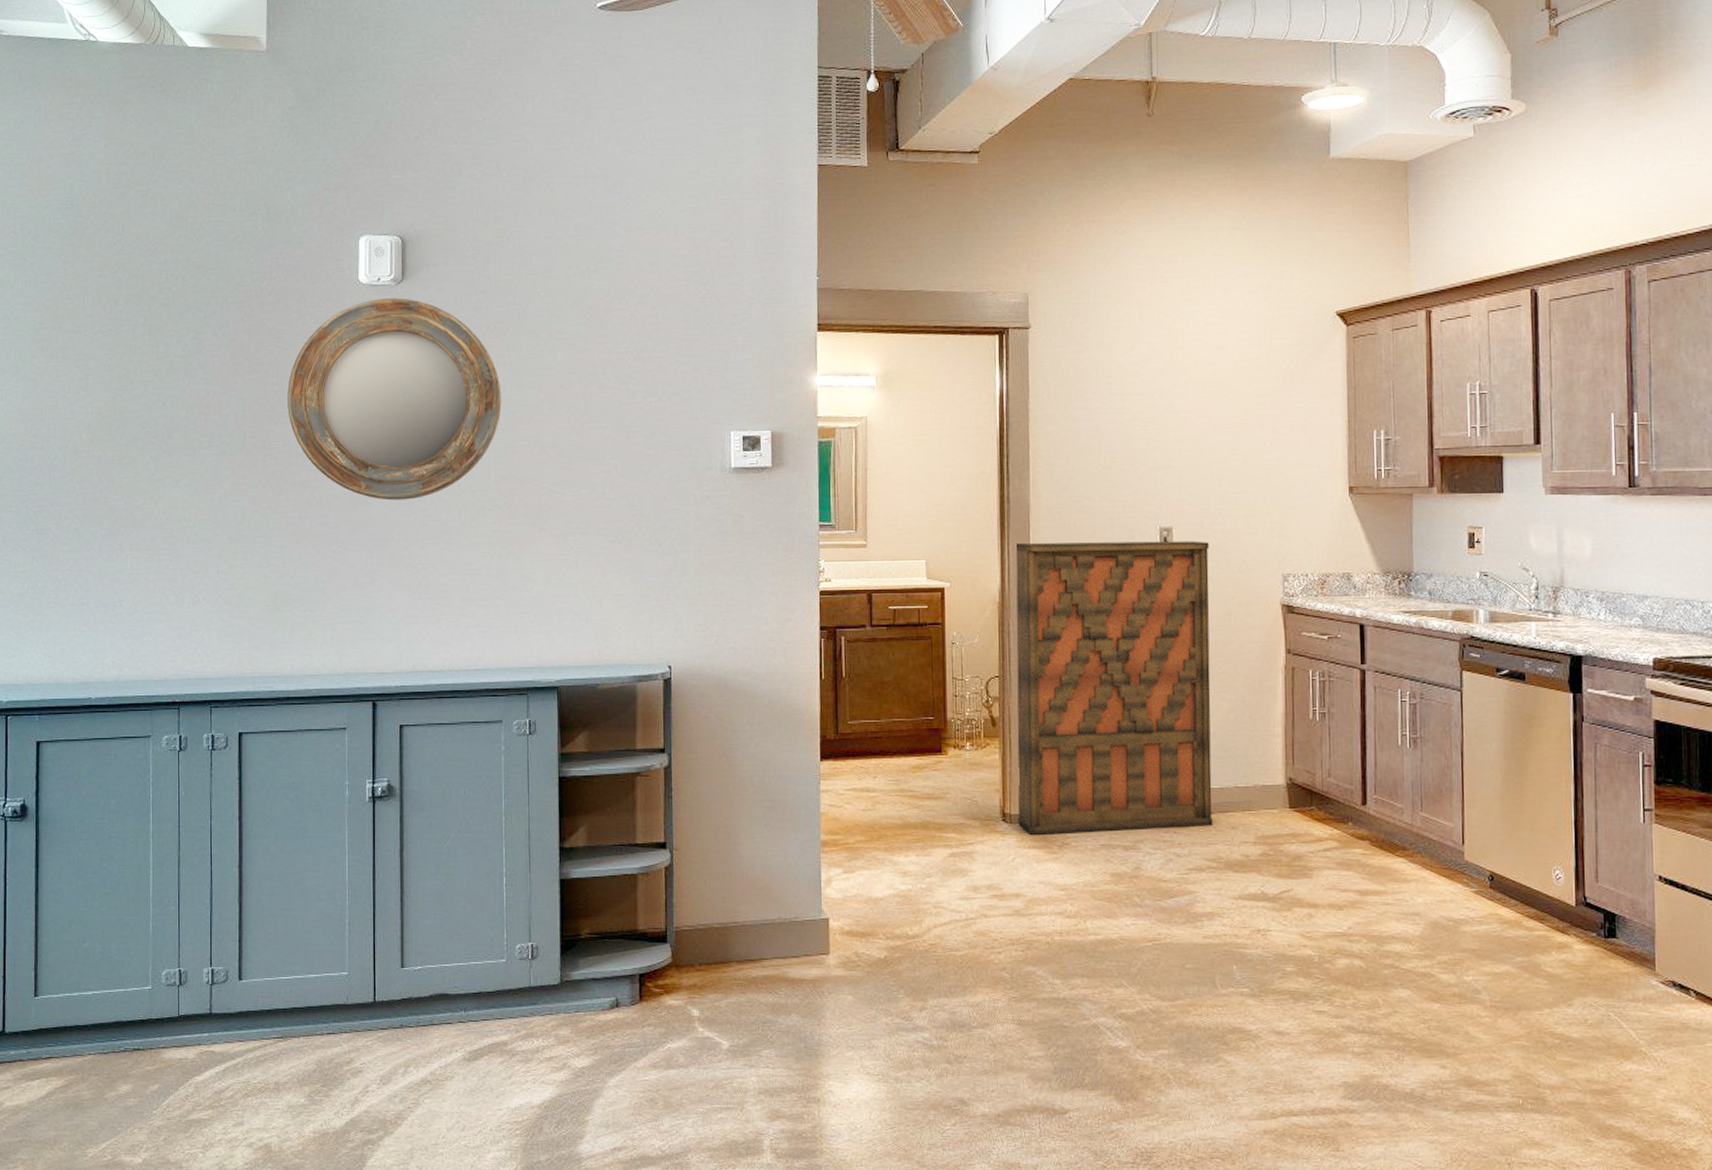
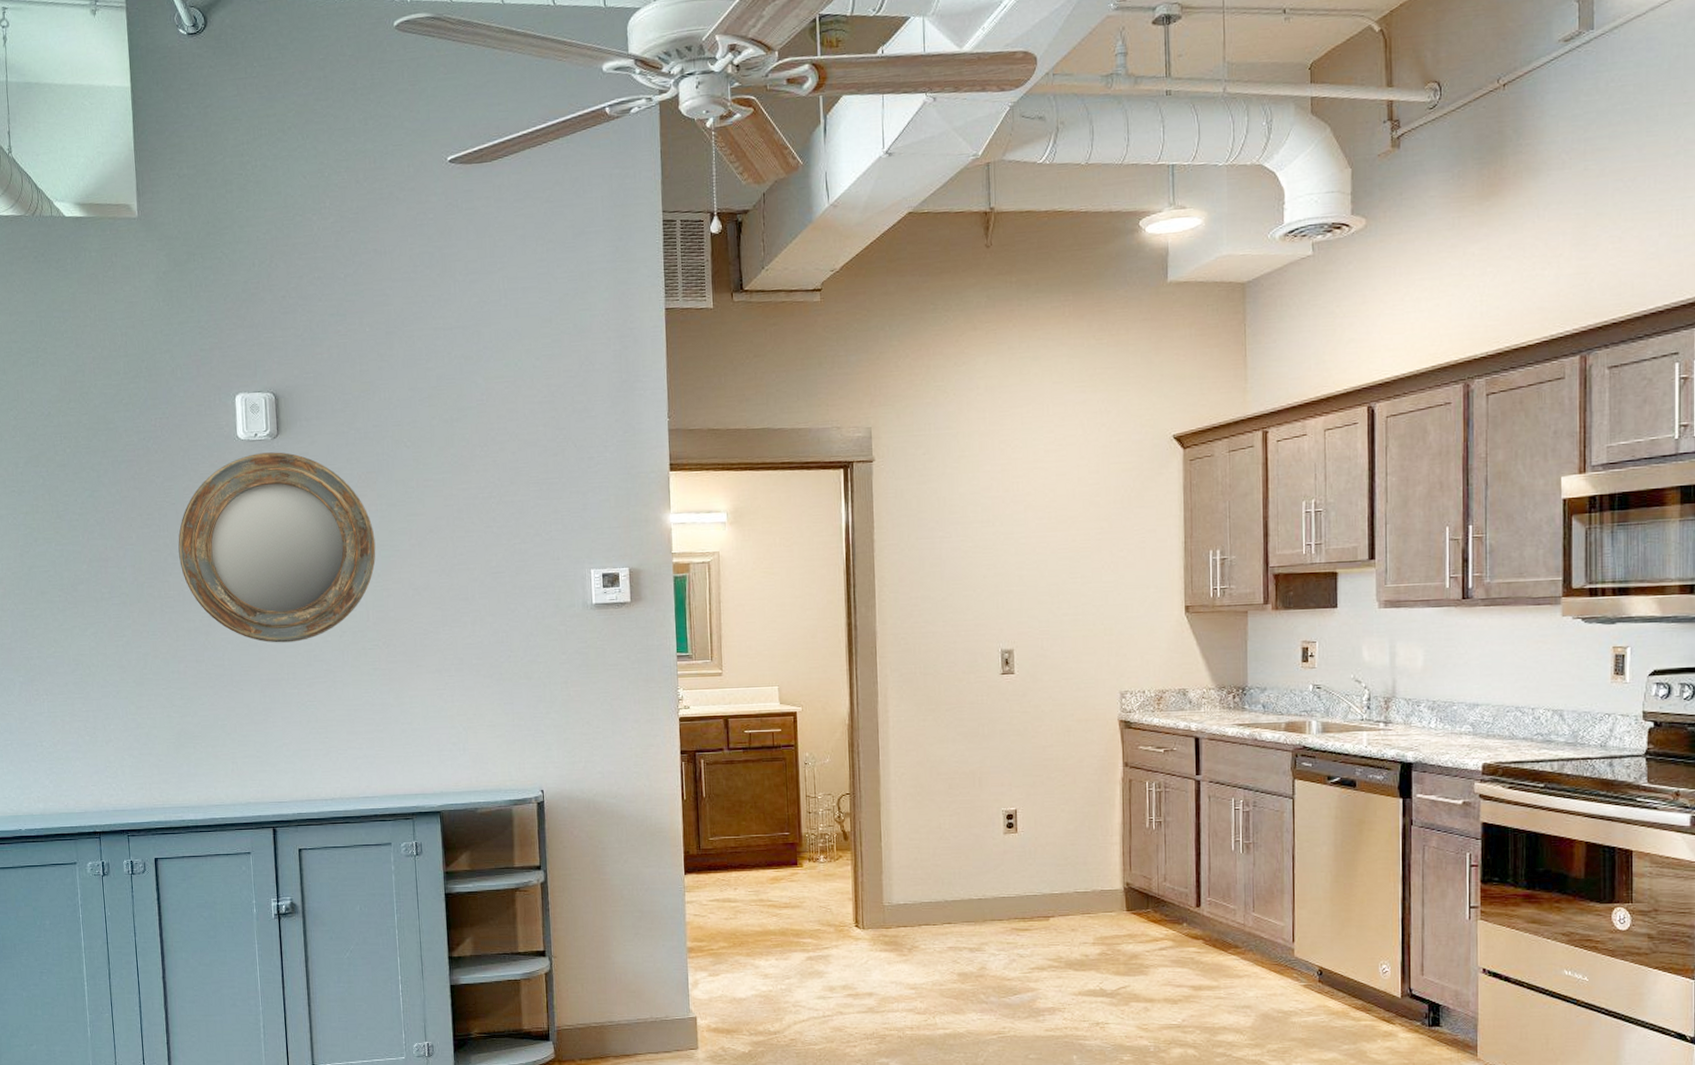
storage cabinet: present [1015,541,1213,835] -> none [863,661,1054,939]

